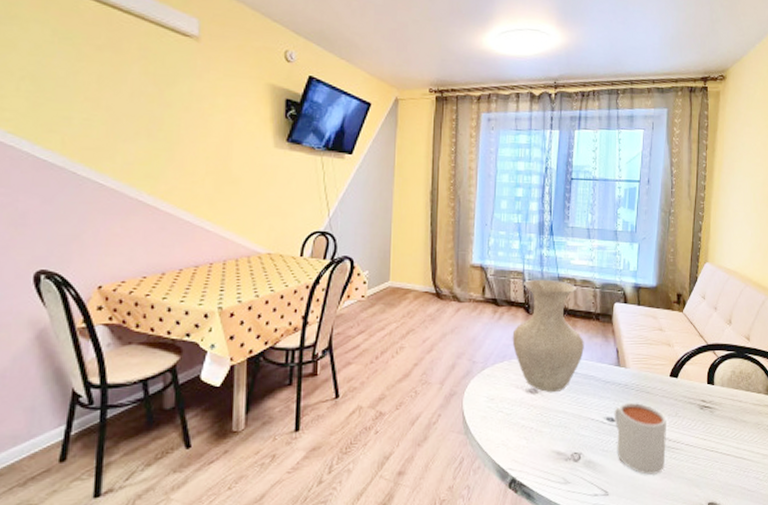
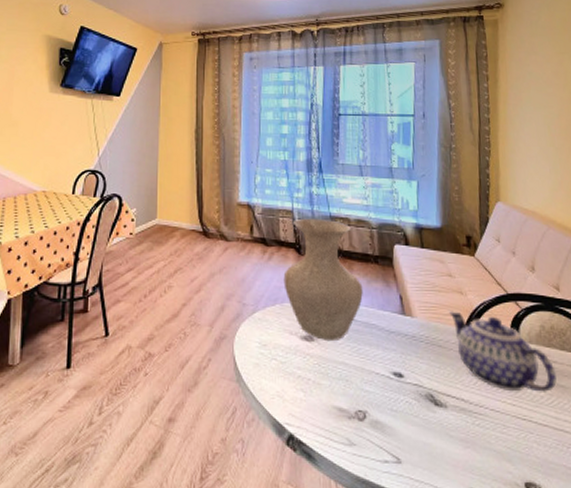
mug: present [614,403,666,475] -> none [401,358,467,442]
teapot: none [658,361,741,428] -> present [449,311,557,392]

